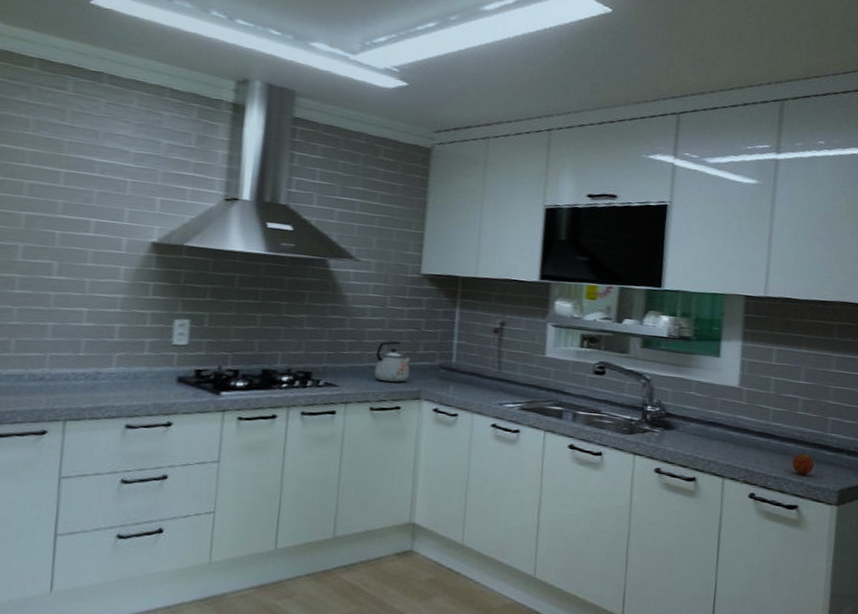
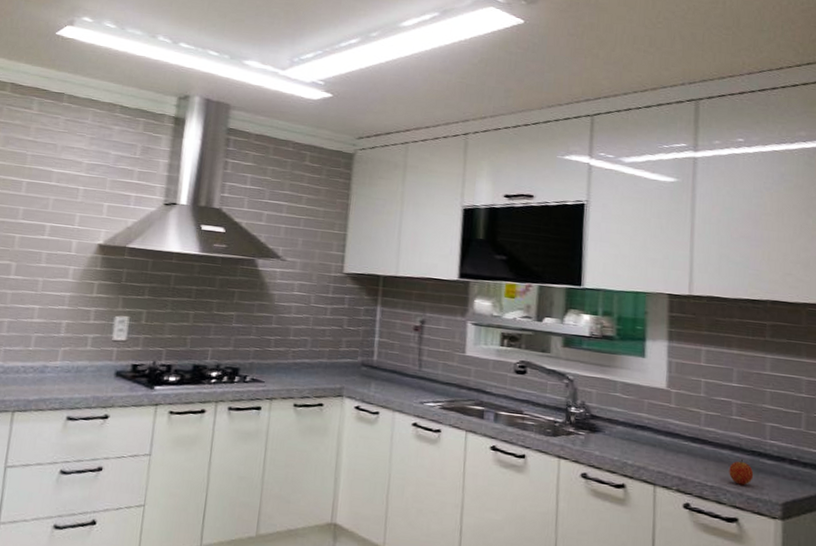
kettle: present [374,341,410,383] -> none [298,338,333,380]

